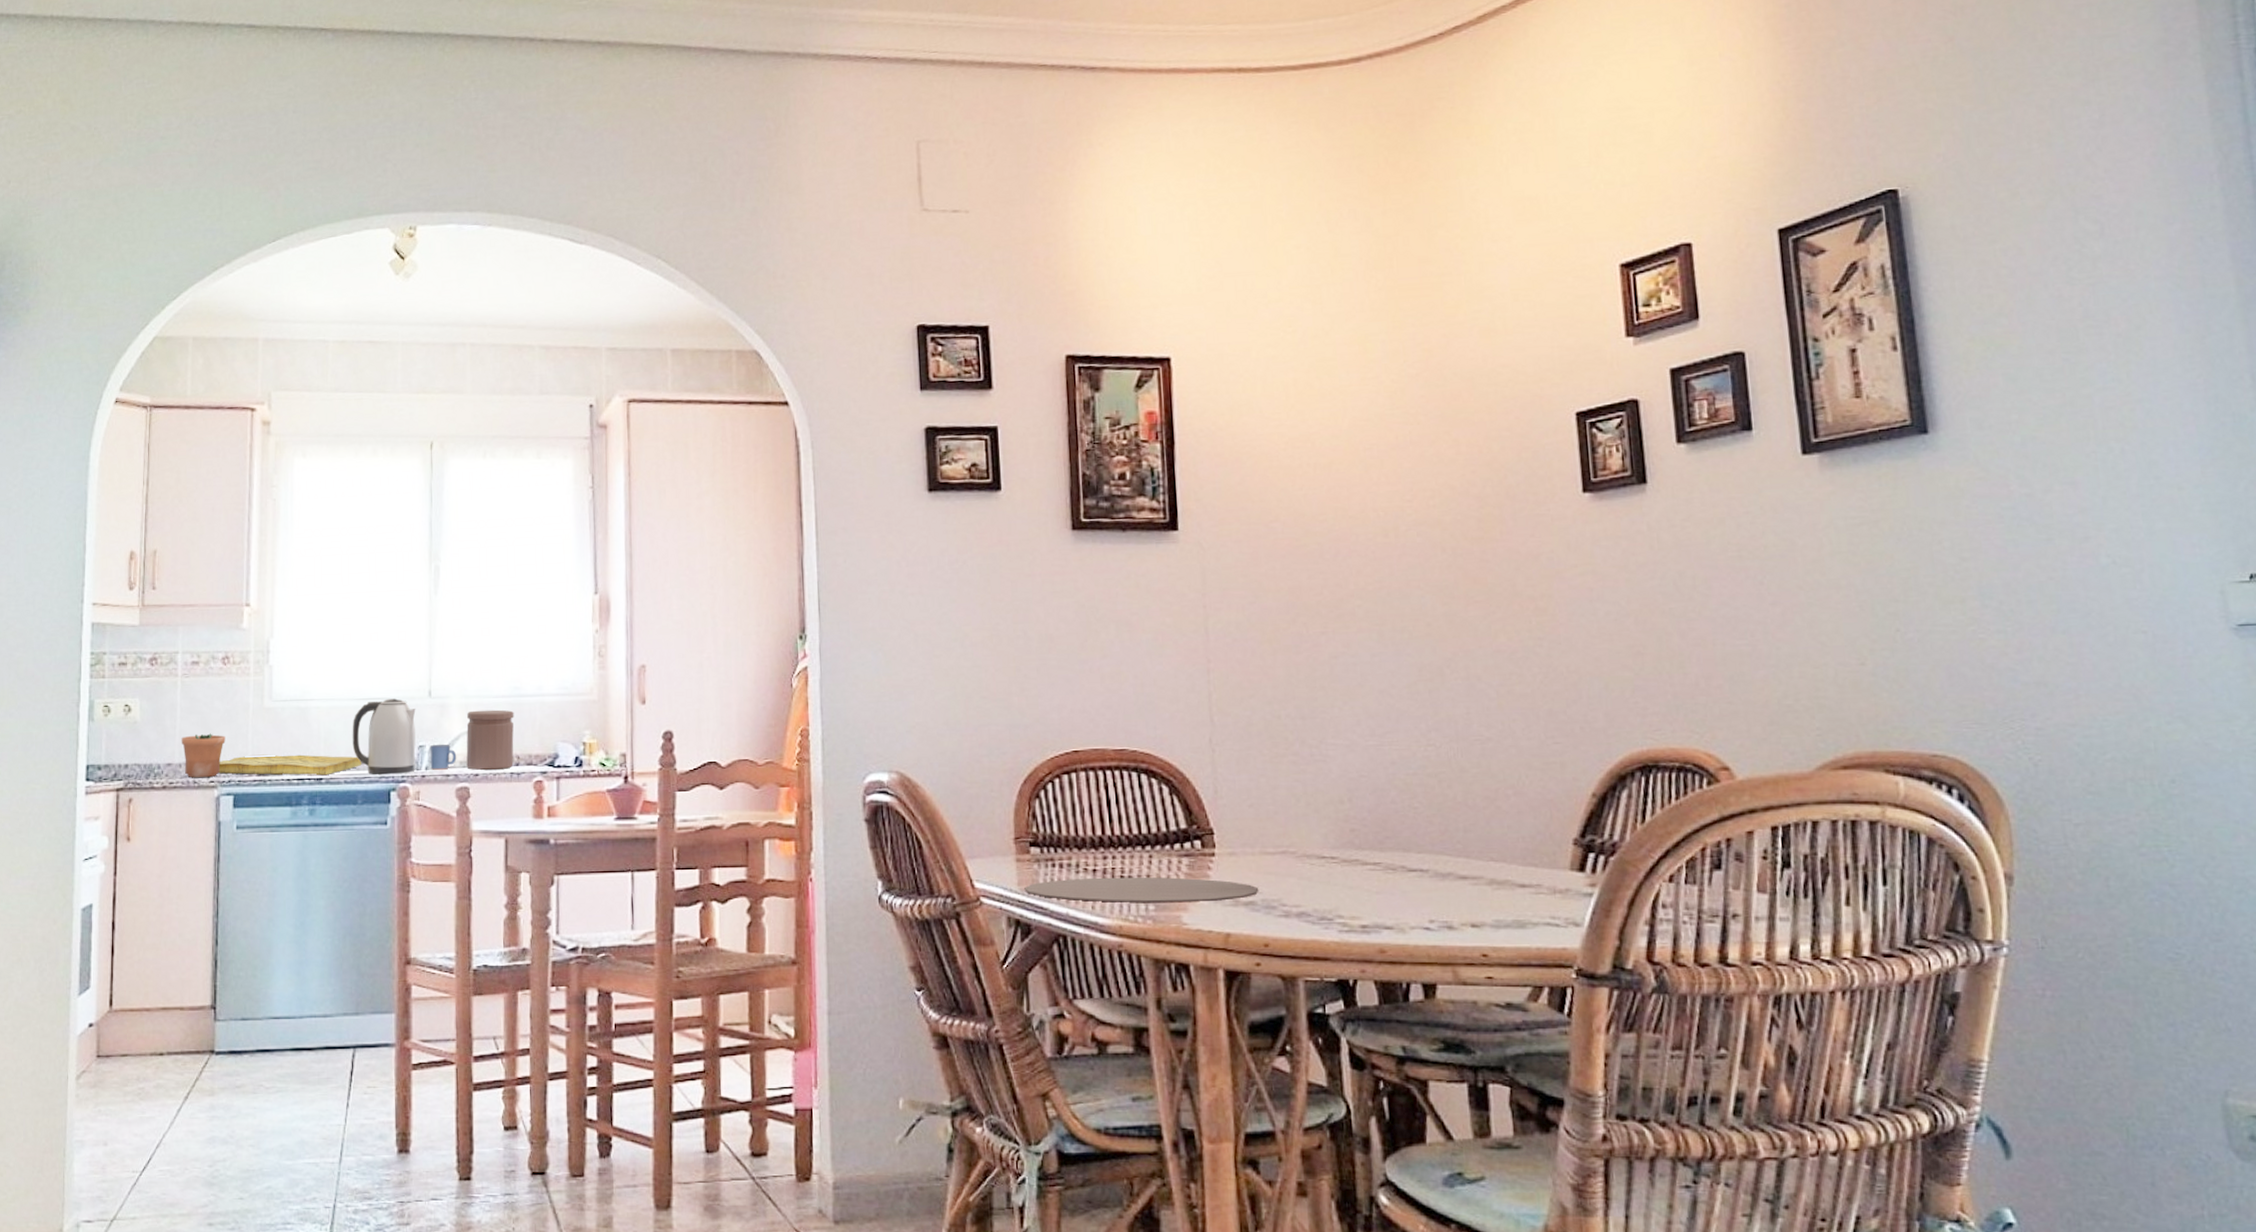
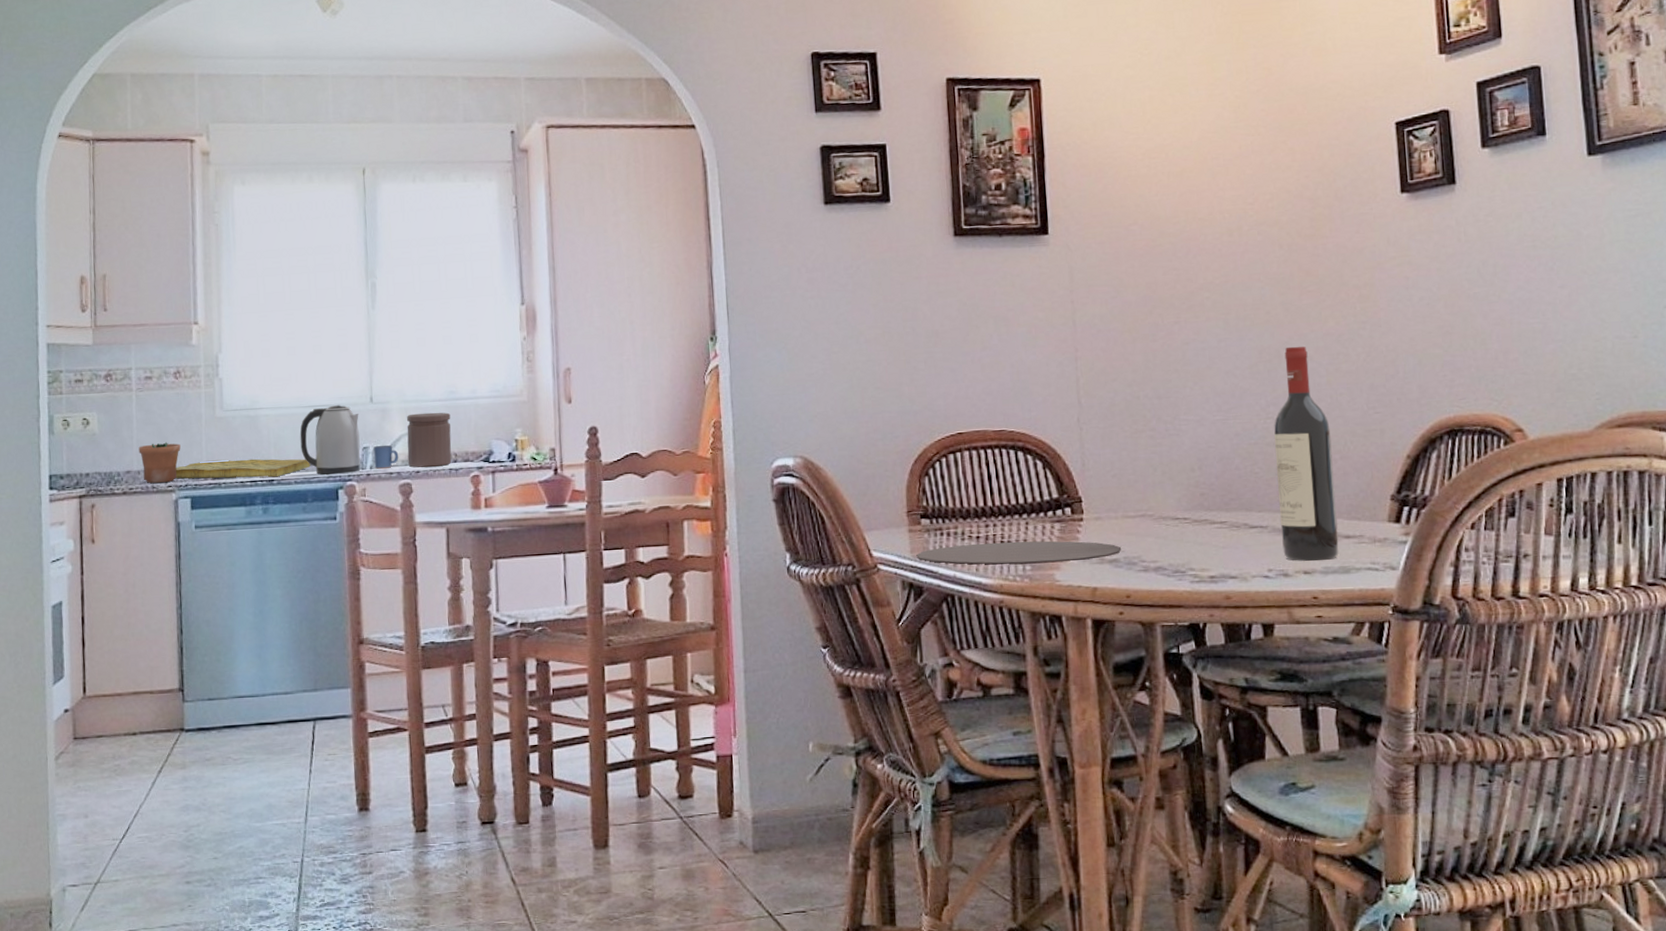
wine bottle: none [1436,663,1513,913] -> present [1274,346,1339,561]

